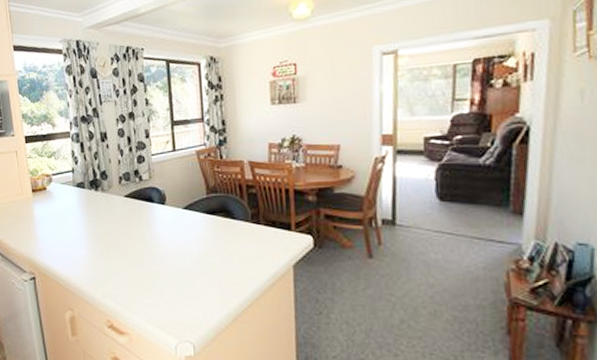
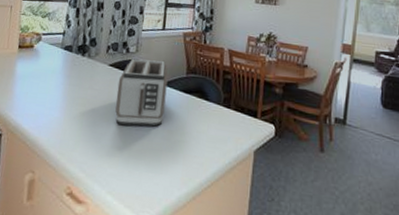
toaster: none [137,183,190,256] -> present [115,58,168,127]

